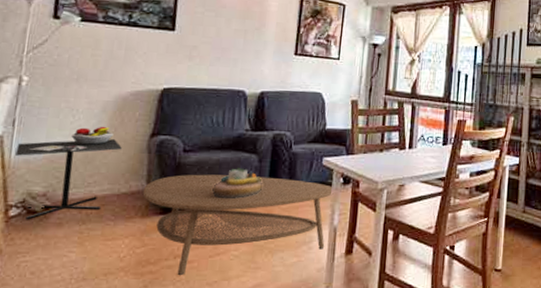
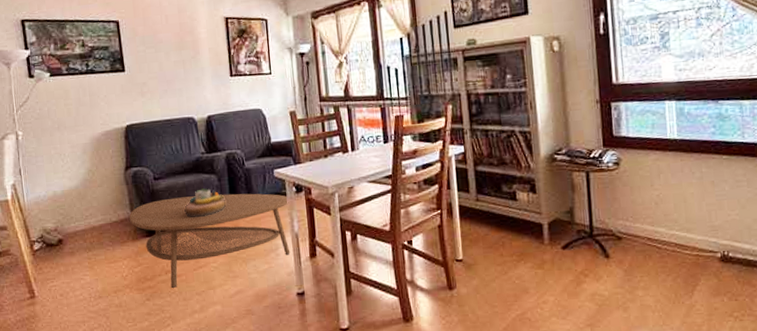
kitchen table: present [15,126,122,220] -> none [27,165,105,252]

